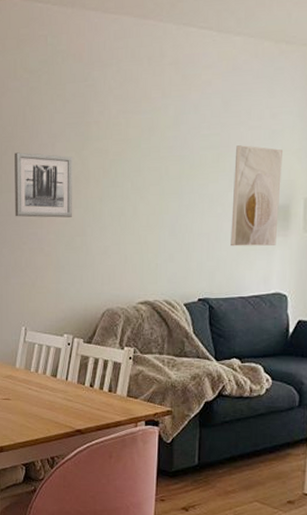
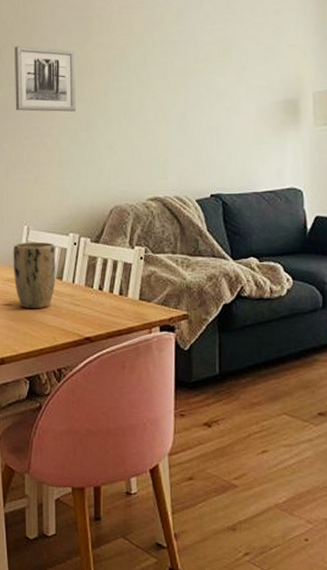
plant pot: none [11,342,51,403] -> present [13,242,56,308]
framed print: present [230,145,282,247] -> none [240,40,289,141]

